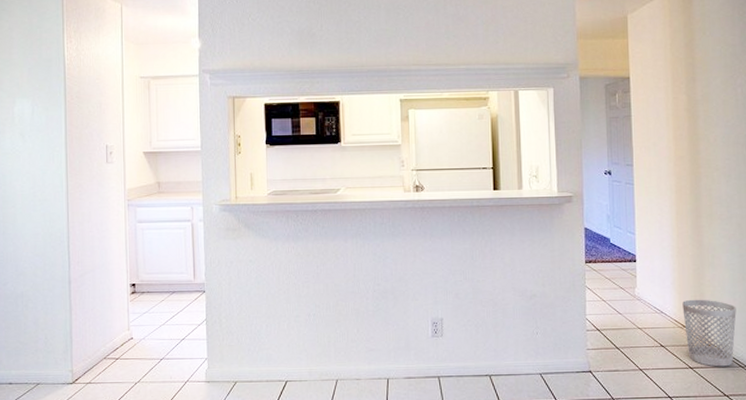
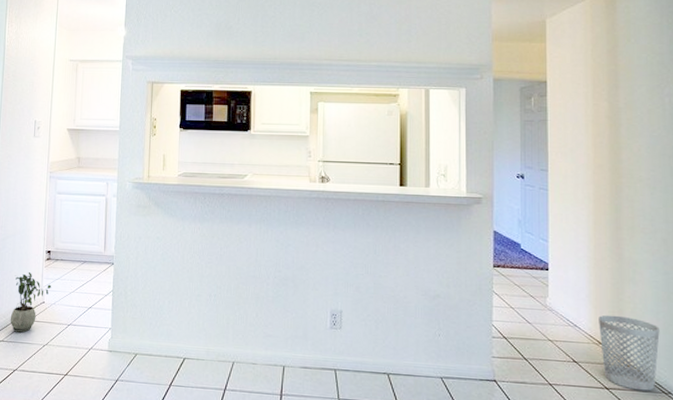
potted plant: none [96,307,139,372] -> present [10,271,51,333]

